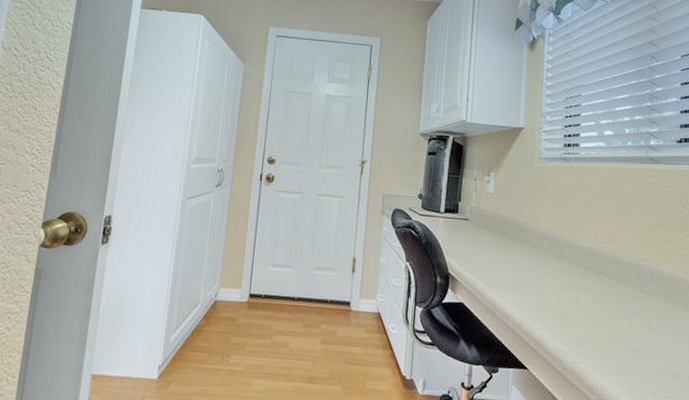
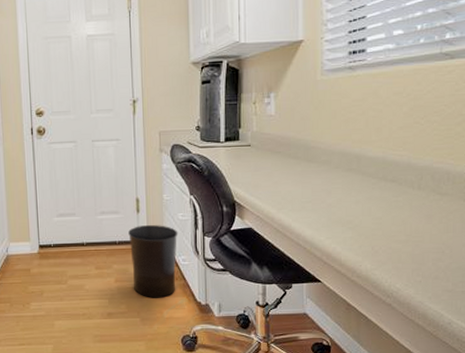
waste bin: none [339,286,391,367] -> present [128,225,178,298]

